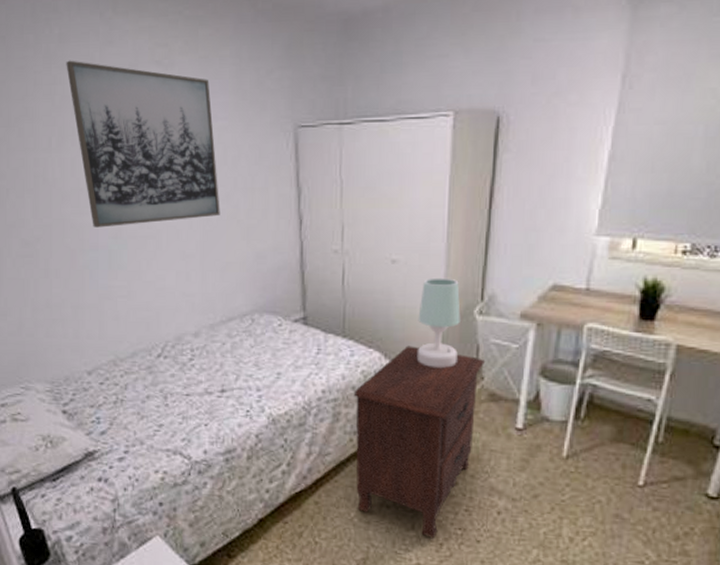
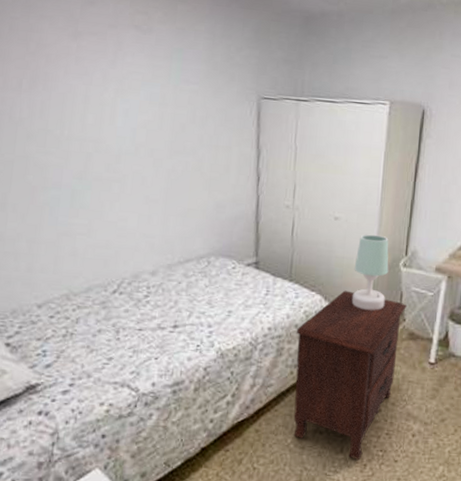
wall art: present [66,60,220,228] -> none [45,12,186,168]

